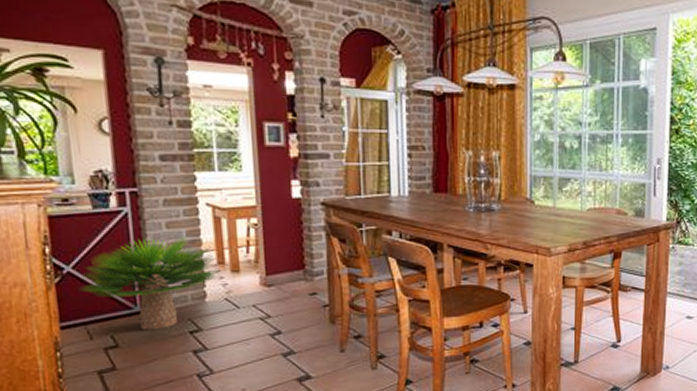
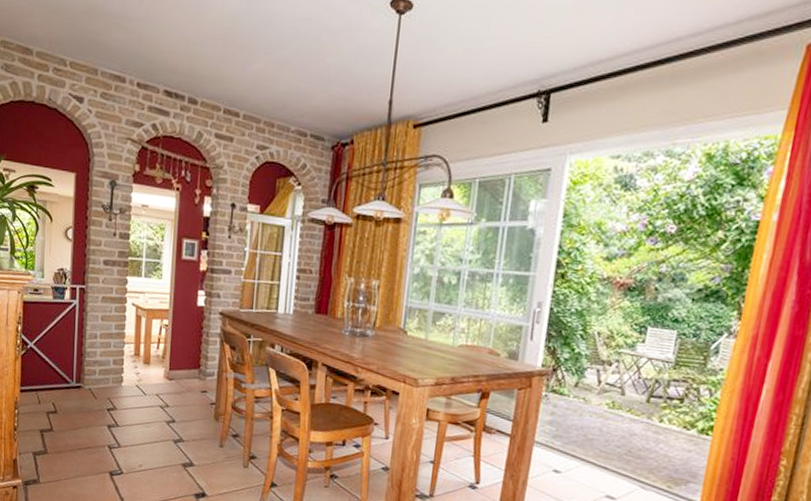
potted plant: present [80,235,220,330] -> none [37,327,136,404]

